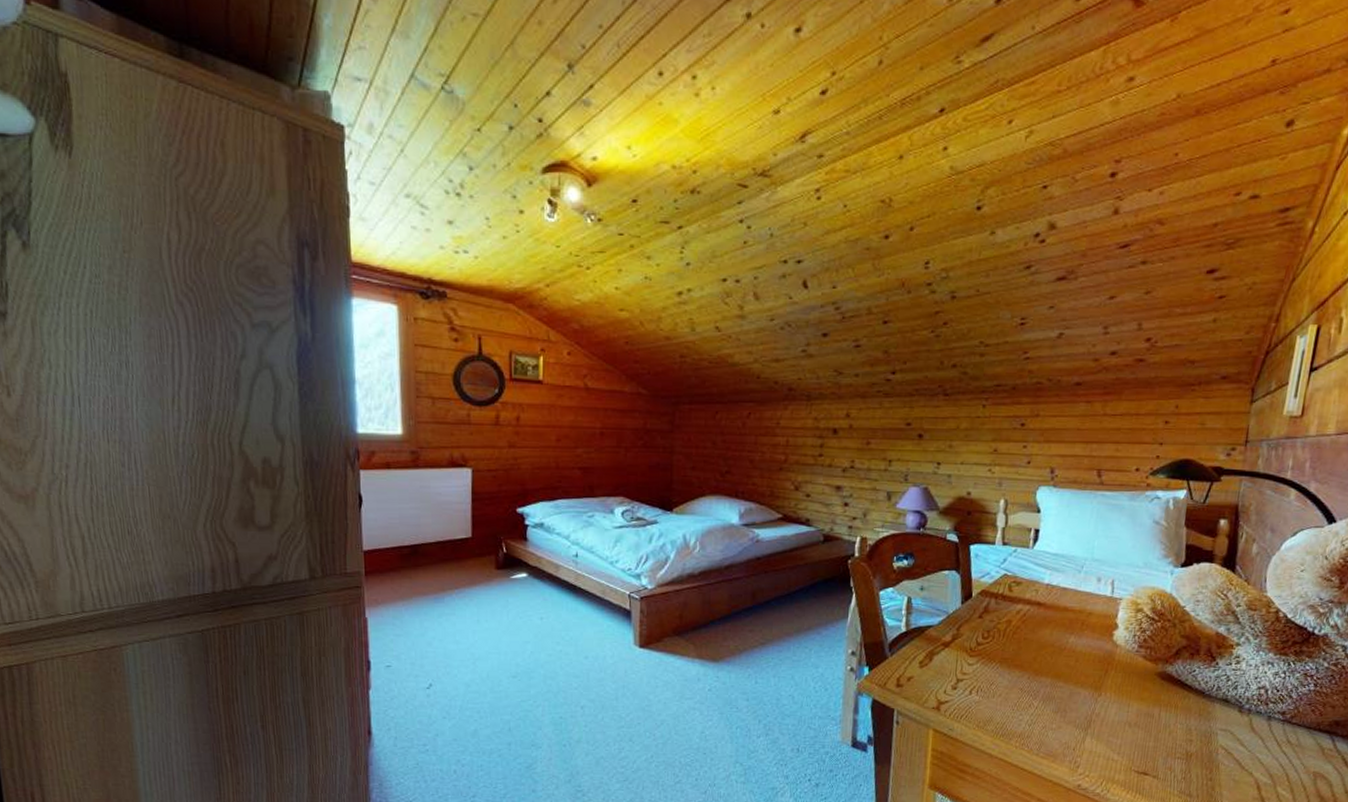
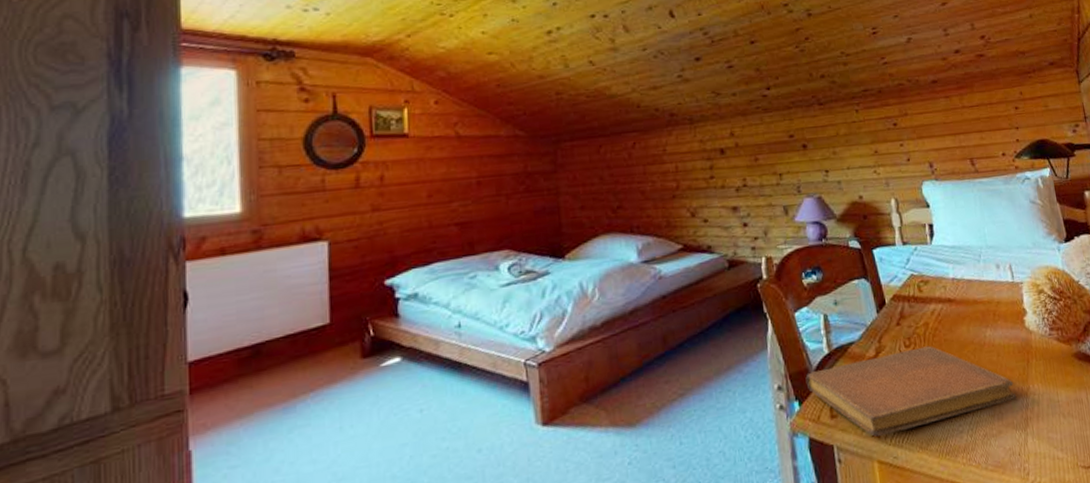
notebook: none [879,641,1086,709] -> present [805,346,1017,437]

